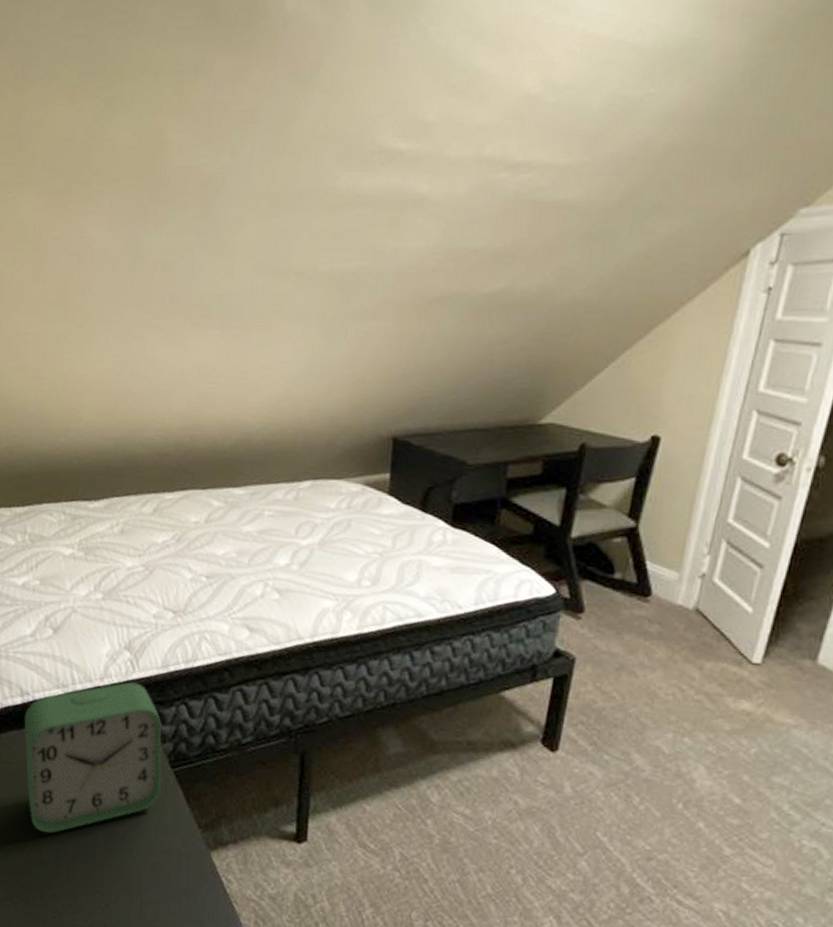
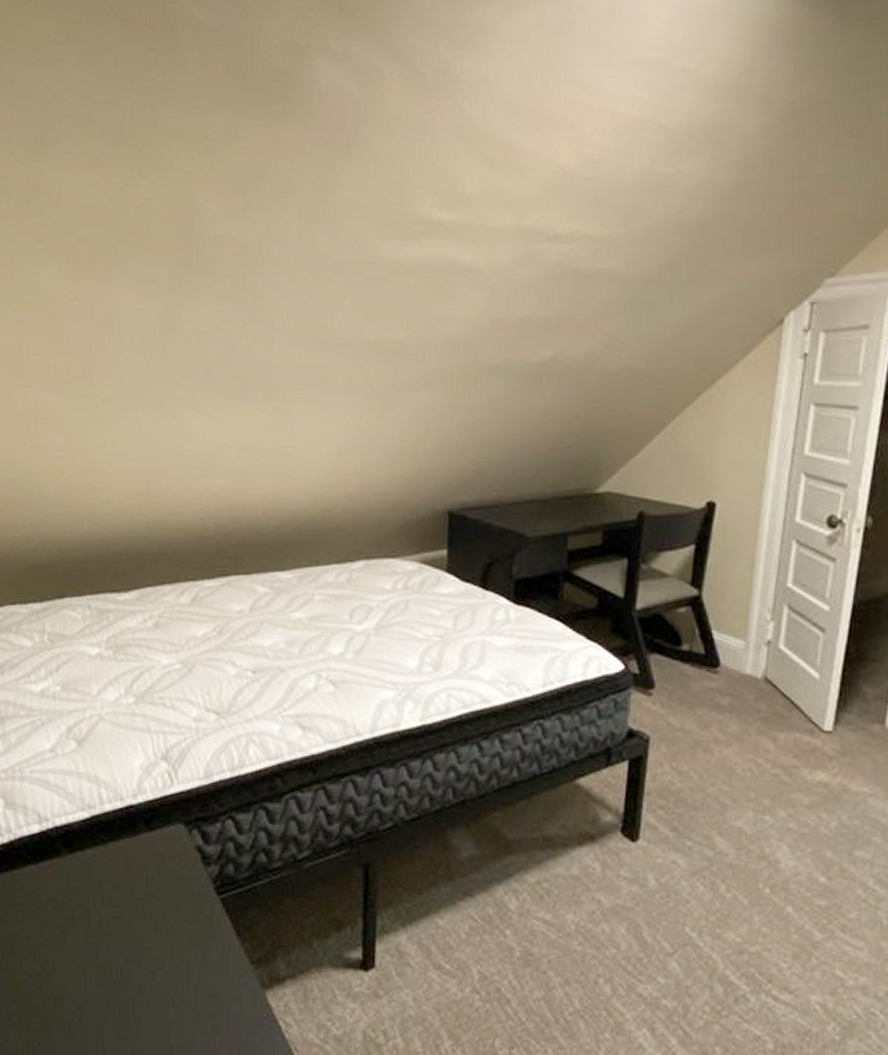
alarm clock: present [24,682,163,833] -> none [42,797,207,988]

